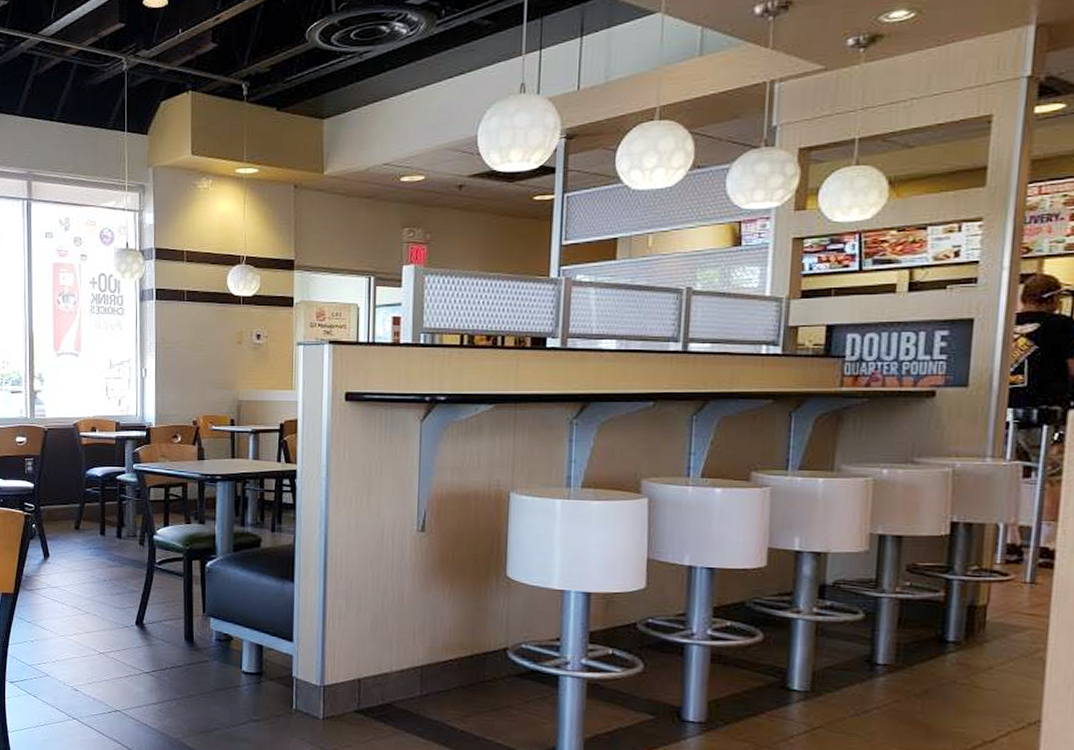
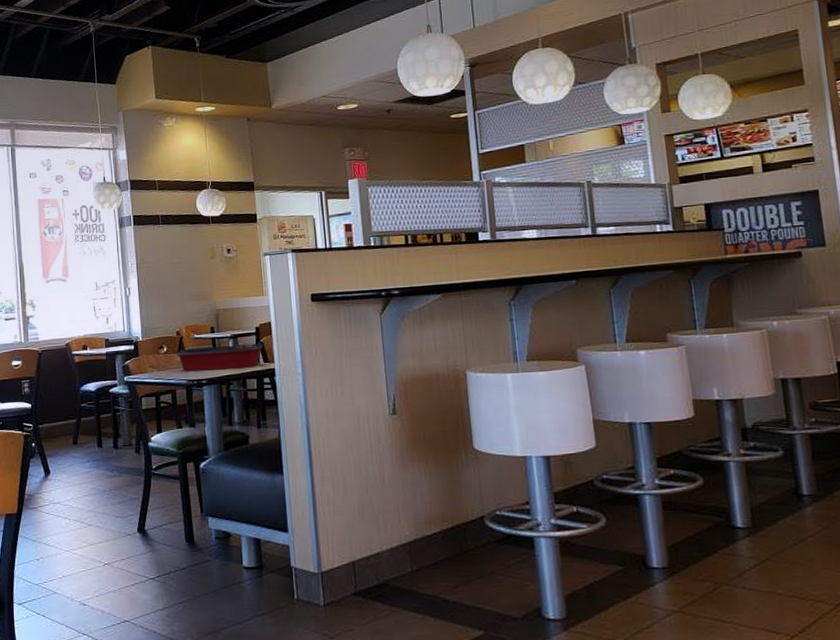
tray: none [190,439,286,467] -> present [176,343,263,372]

